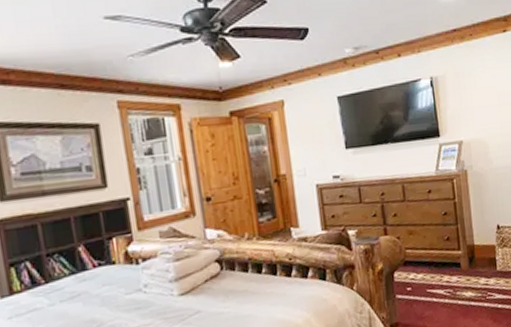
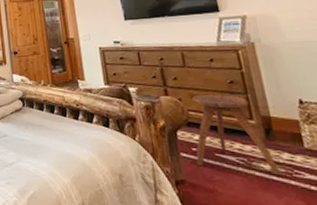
stool: none [410,227,478,305] -> present [193,94,281,176]

